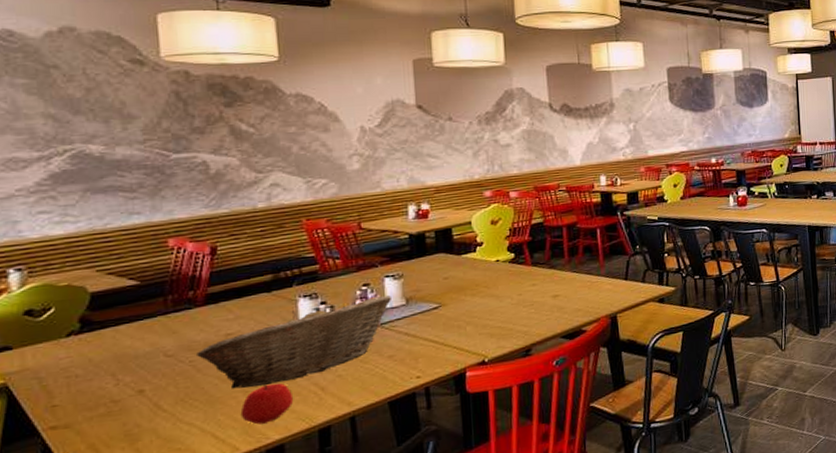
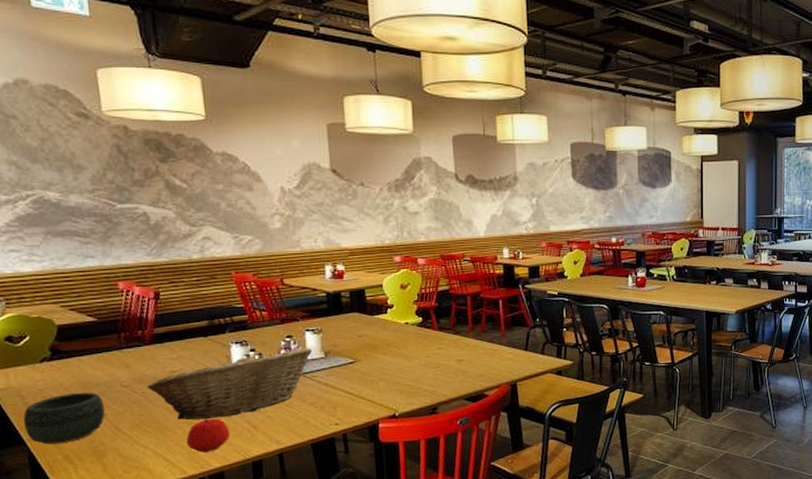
bowl: none [38,366,143,434] -> present [23,392,105,445]

